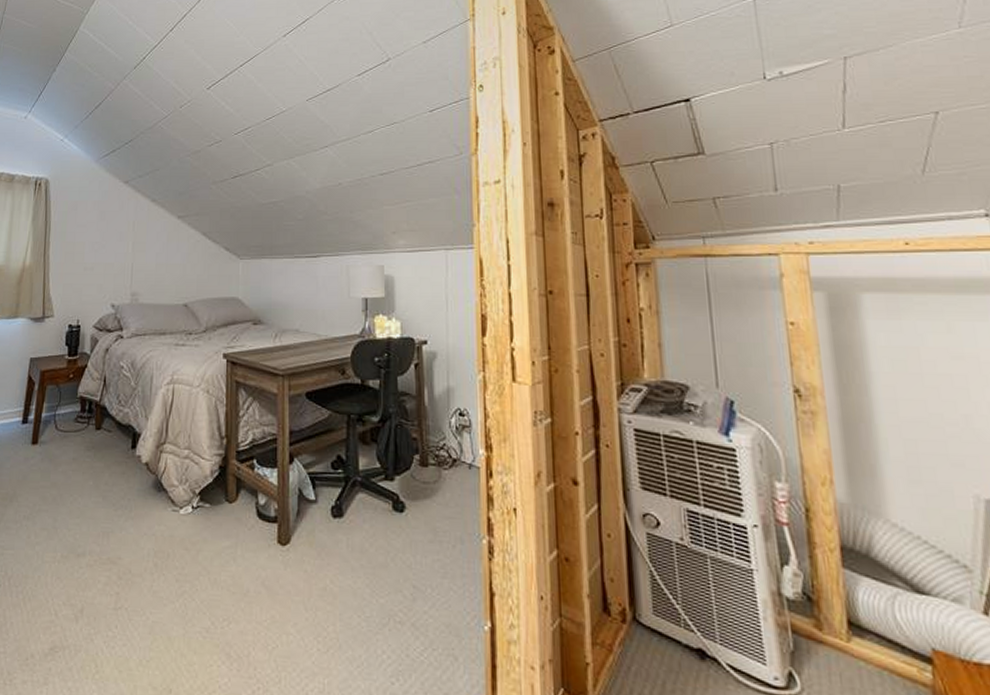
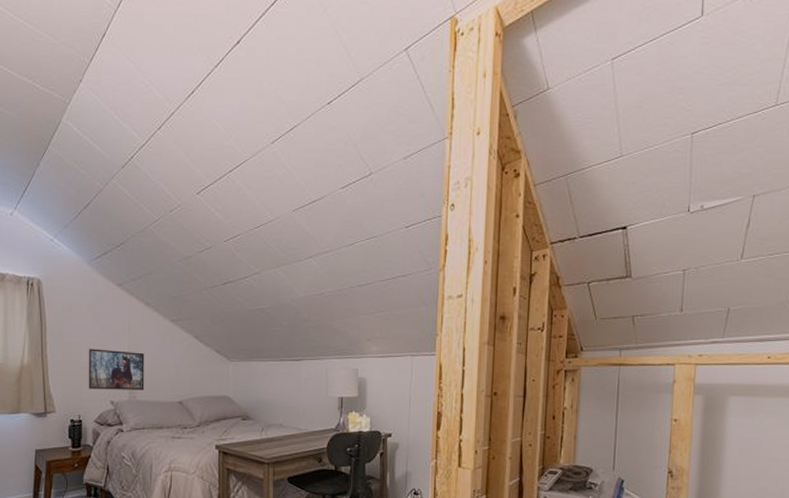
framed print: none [89,248,149,292] -> present [88,348,145,391]

